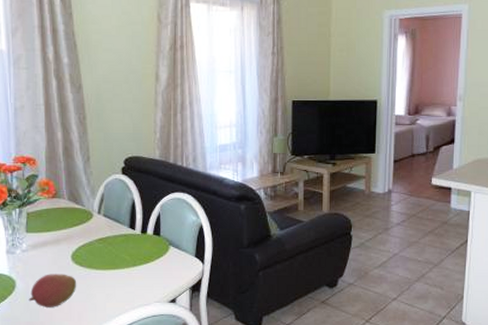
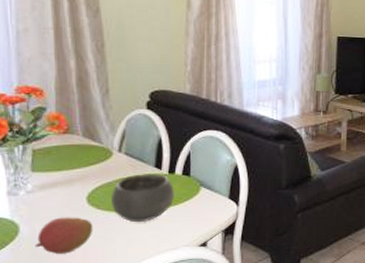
bowl: none [92,234,146,280] -> present [111,174,174,223]

